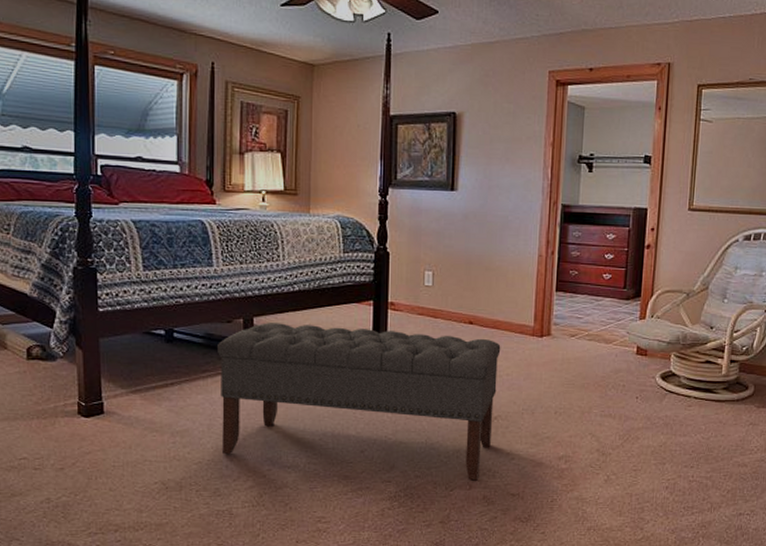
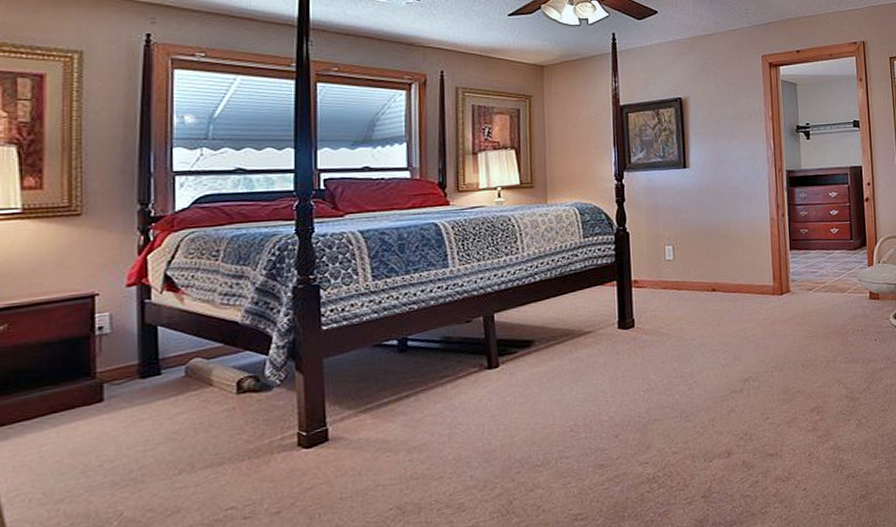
bench: present [218,323,501,481] -> none [456,303,745,464]

